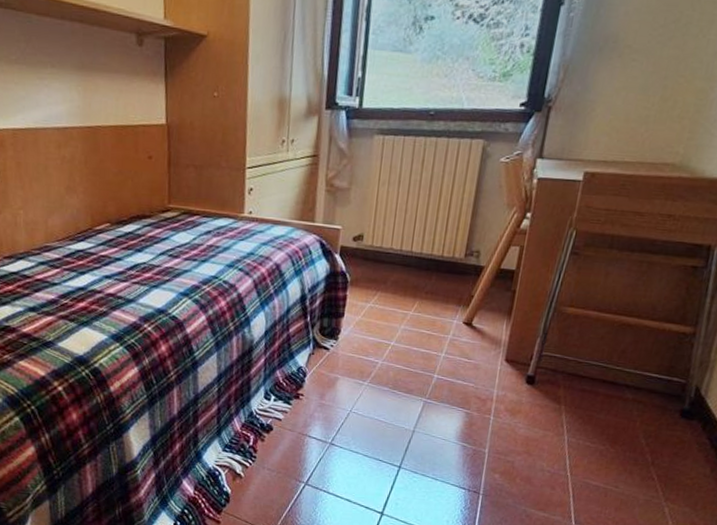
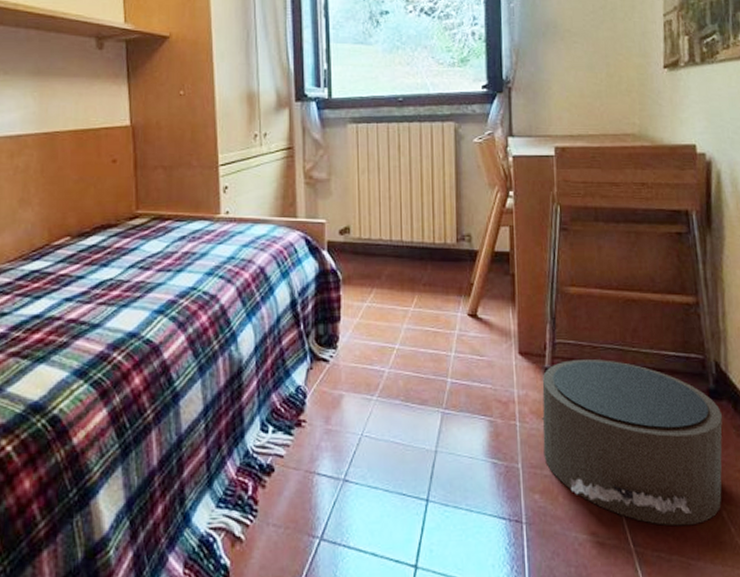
pouf: none [510,371,689,515] -> present [542,359,723,526]

